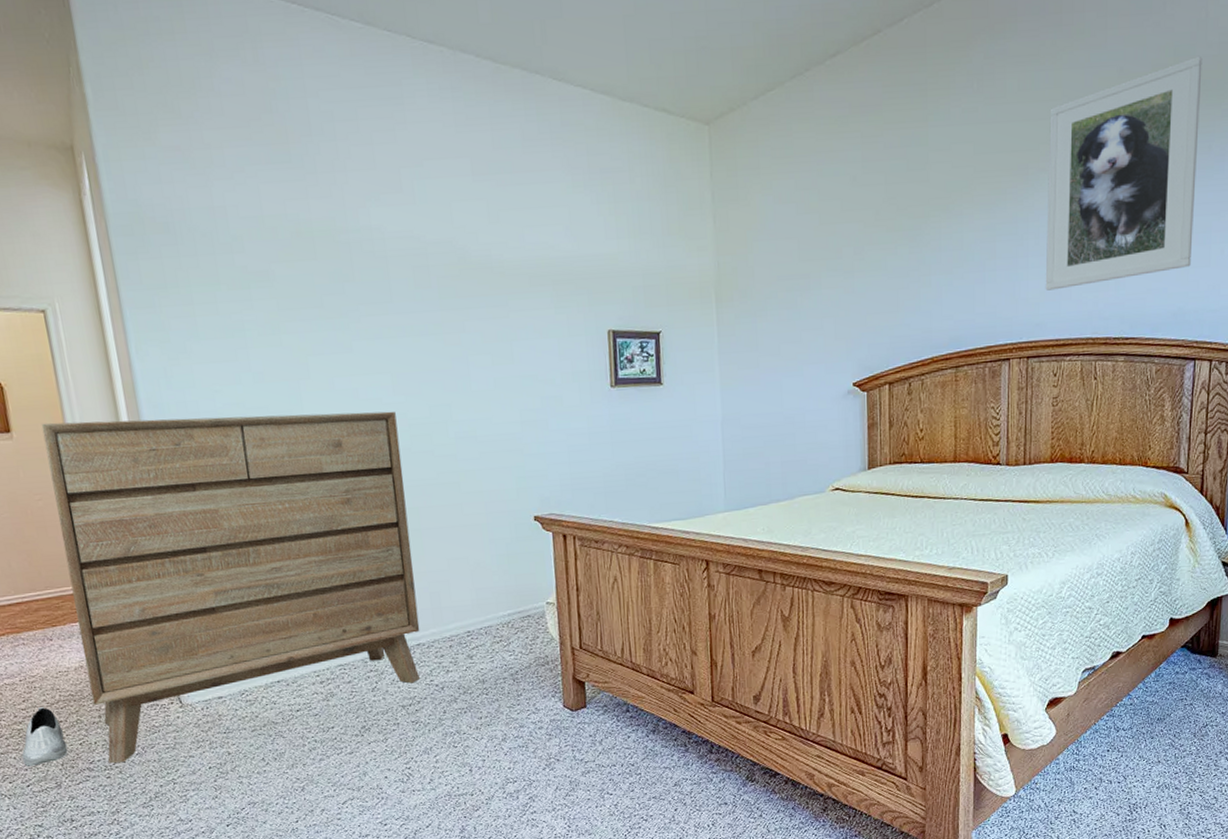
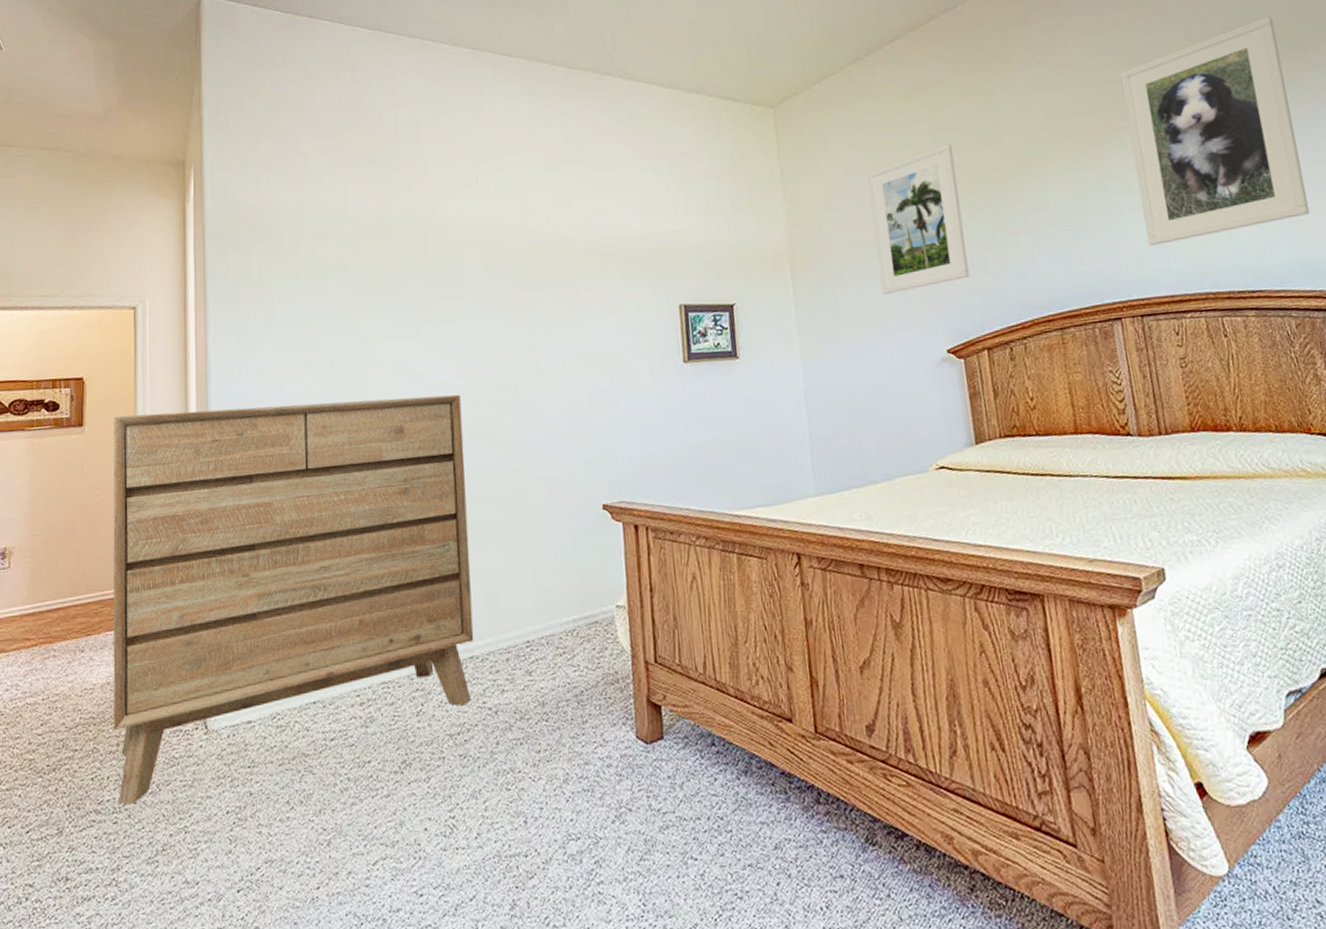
shoe: present [21,707,68,767] -> none [28,732,77,807]
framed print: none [797,175,882,328] -> present [868,143,970,295]

